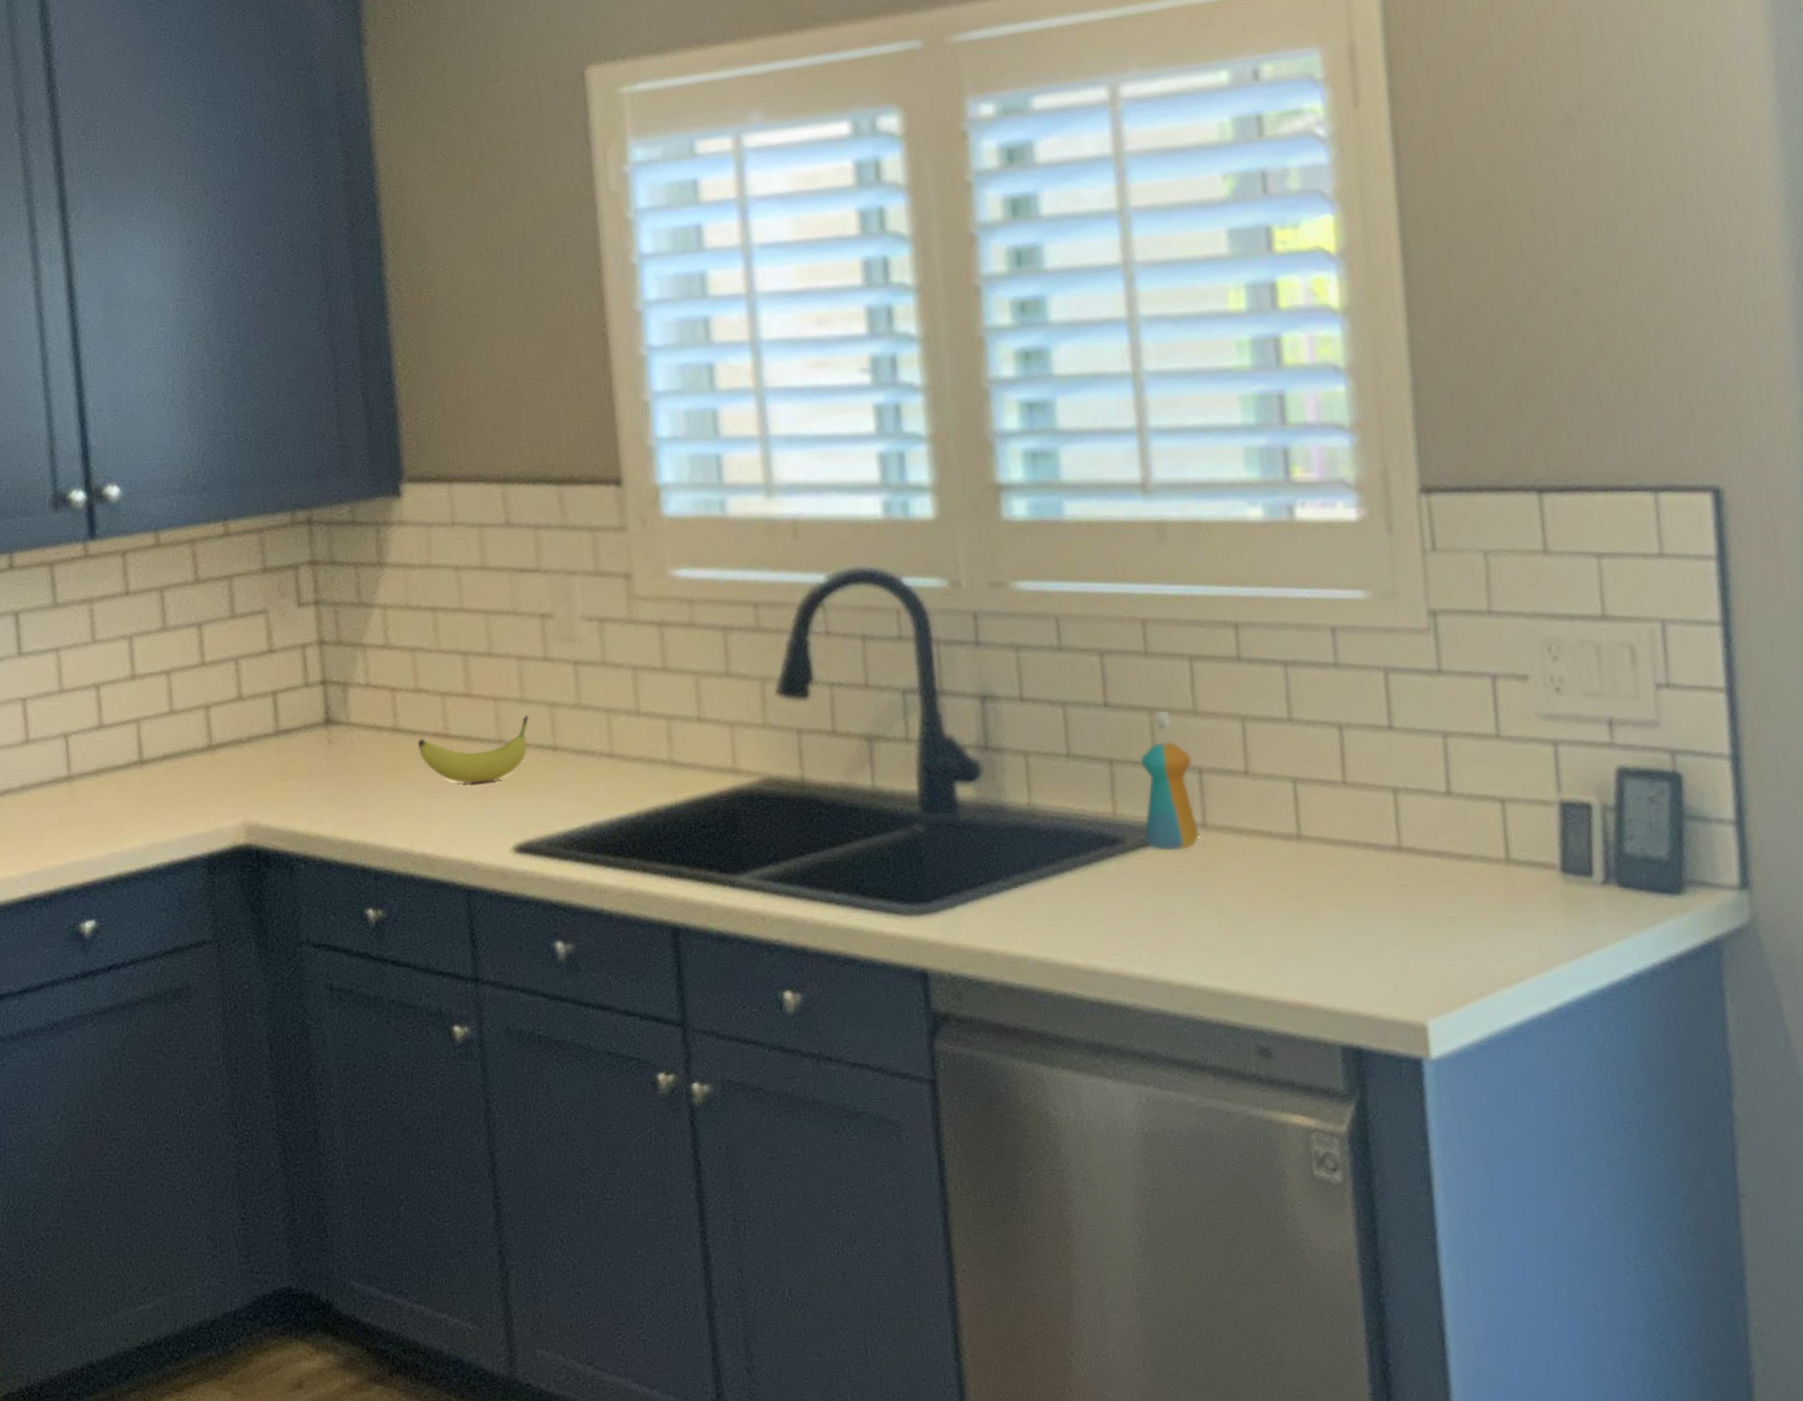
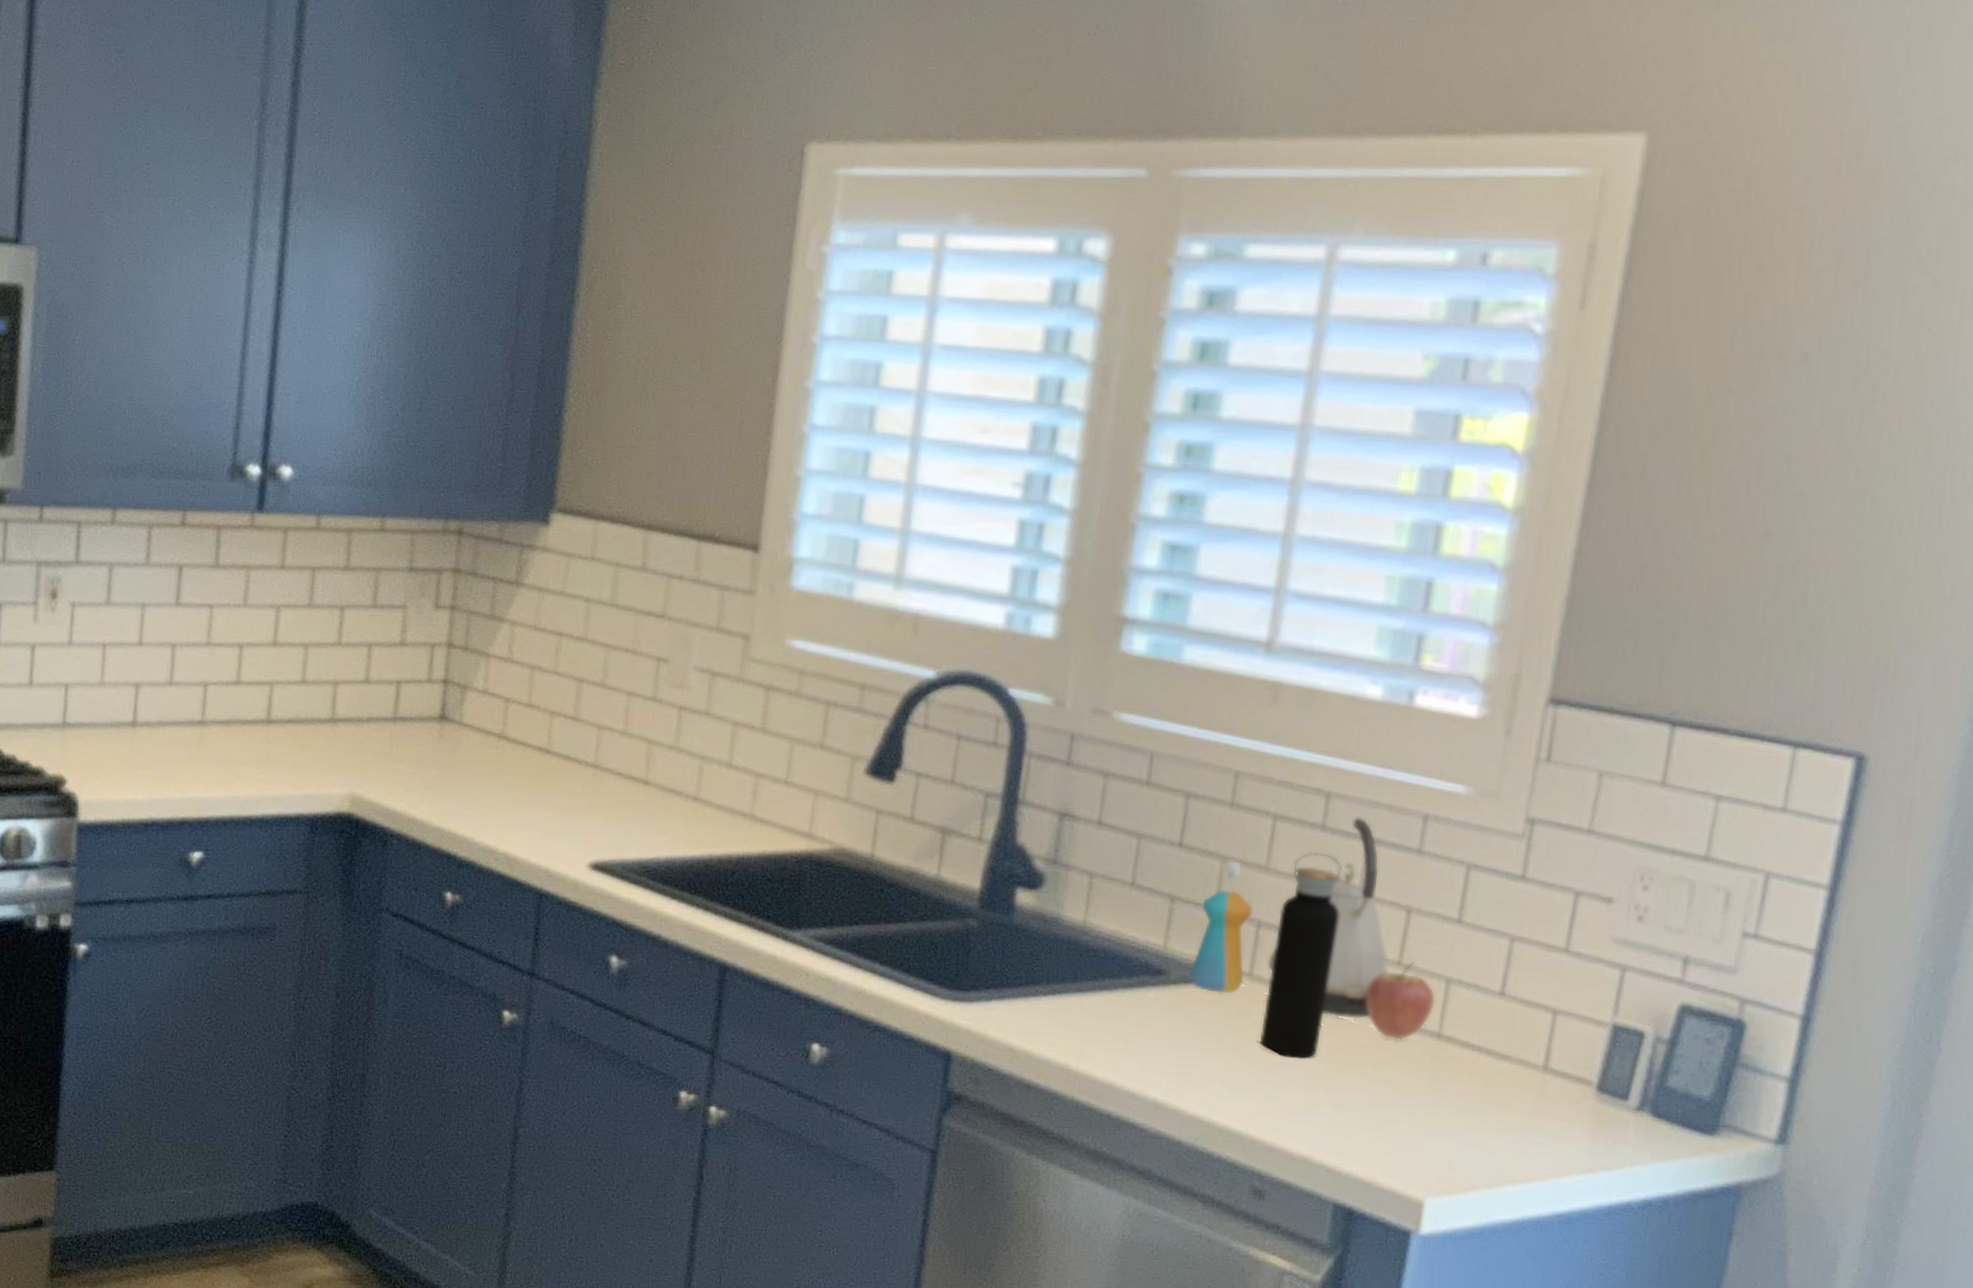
fruit: present [418,716,529,784] -> none [520,747,627,801]
kettle: none [1216,641,1346,852] -> present [1266,816,1399,1020]
water bottle: none [1216,684,1289,903] -> present [1259,852,1342,1059]
fruit: none [1319,778,1389,863] -> present [1365,961,1436,1041]

